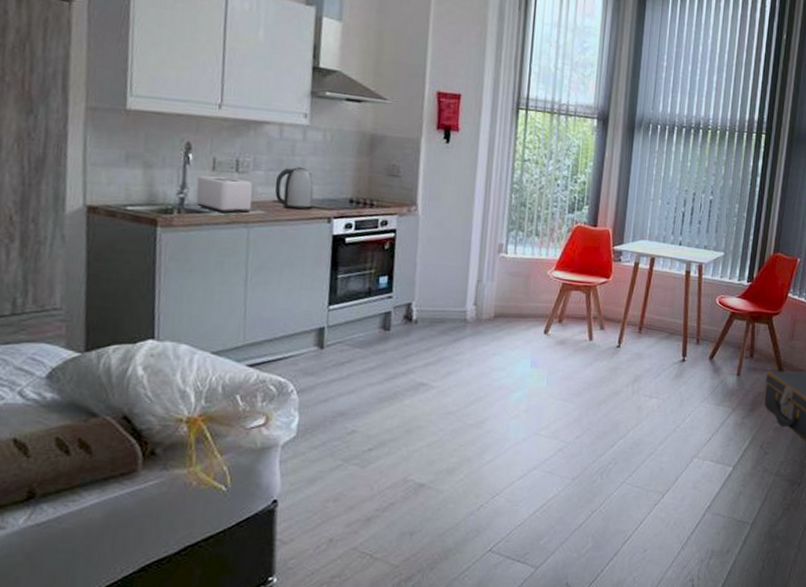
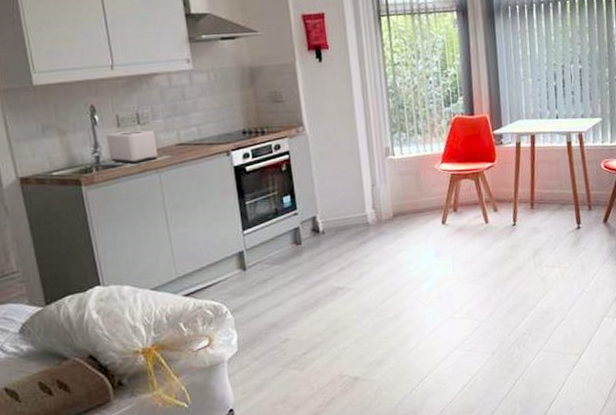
kettle: present [275,166,314,211] -> none [174,109,211,150]

